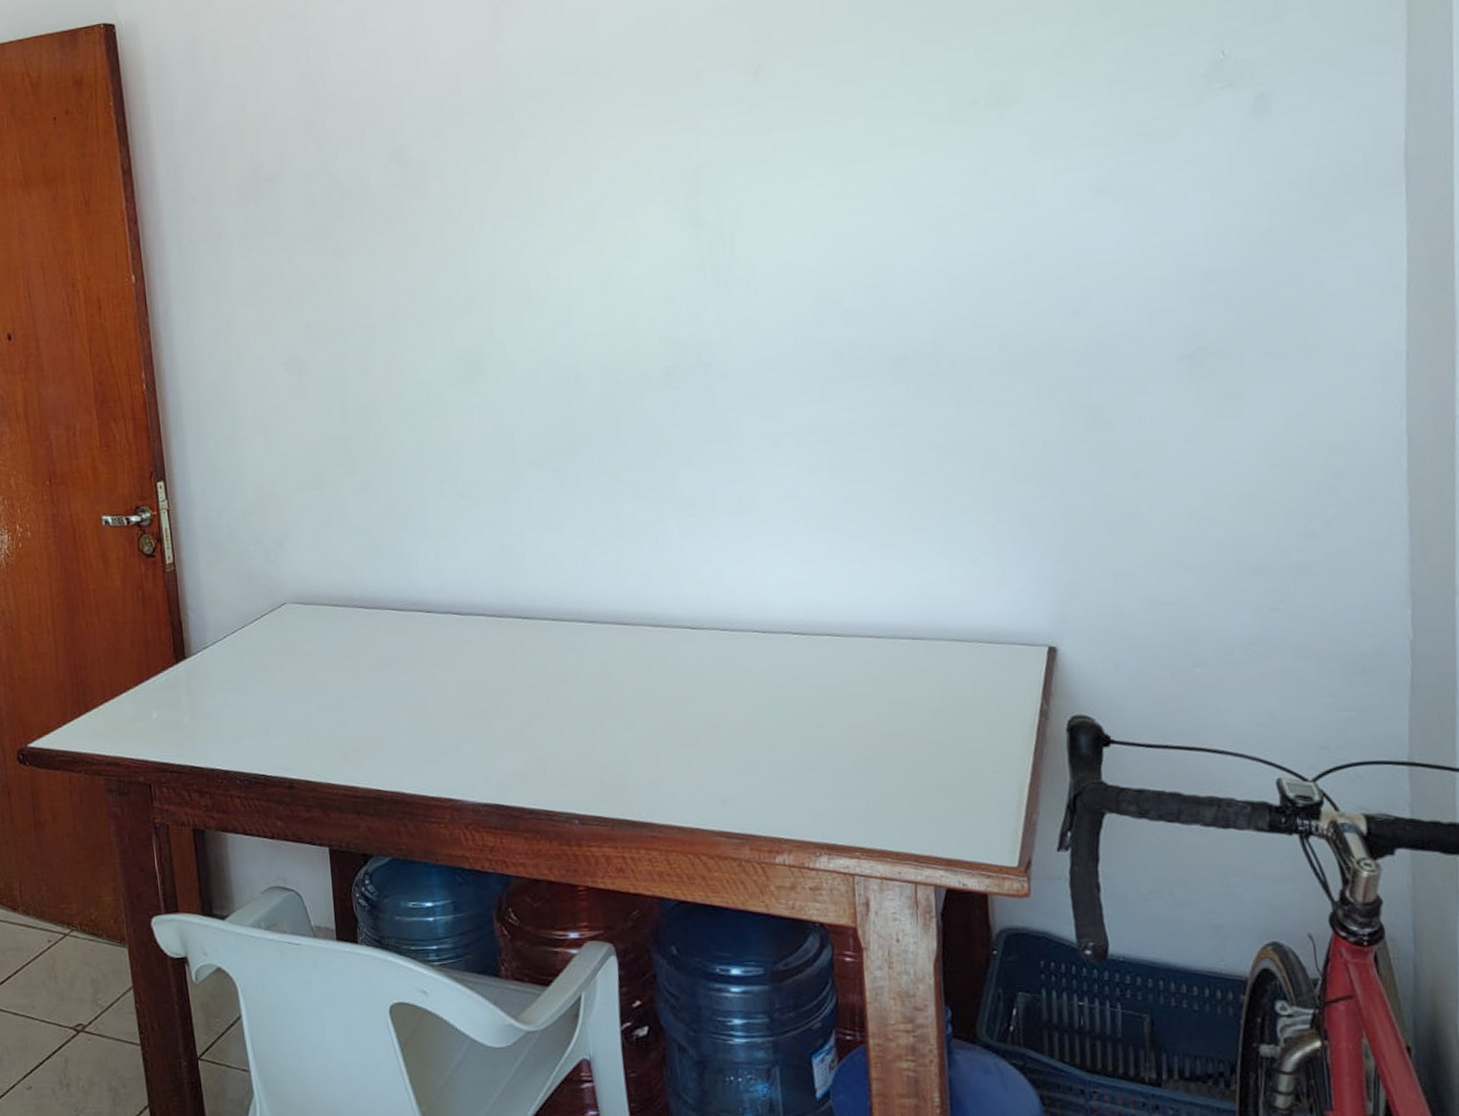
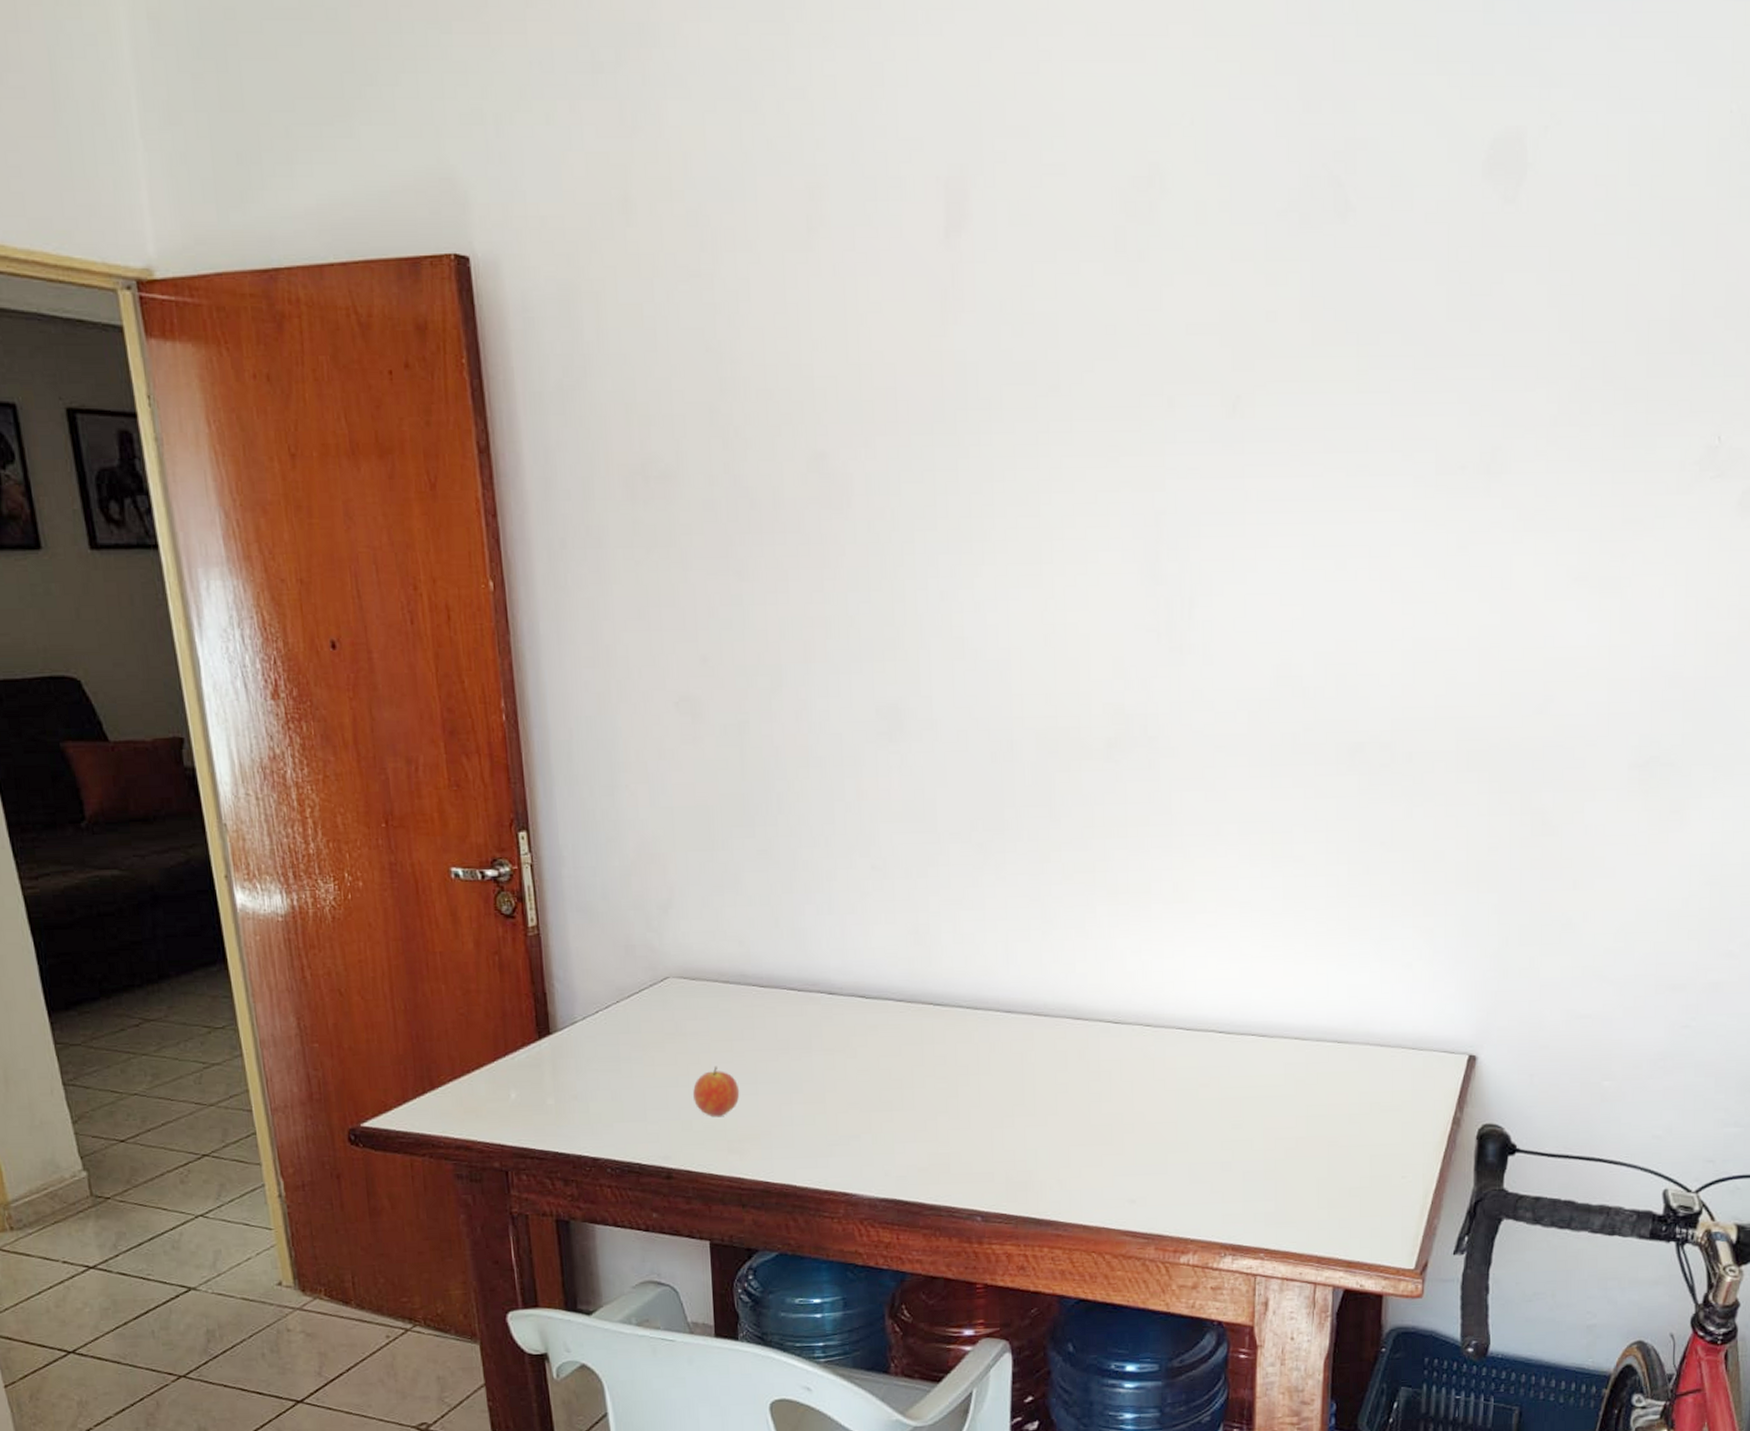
fruit: none [310,682,351,730] -> present [693,1065,740,1117]

